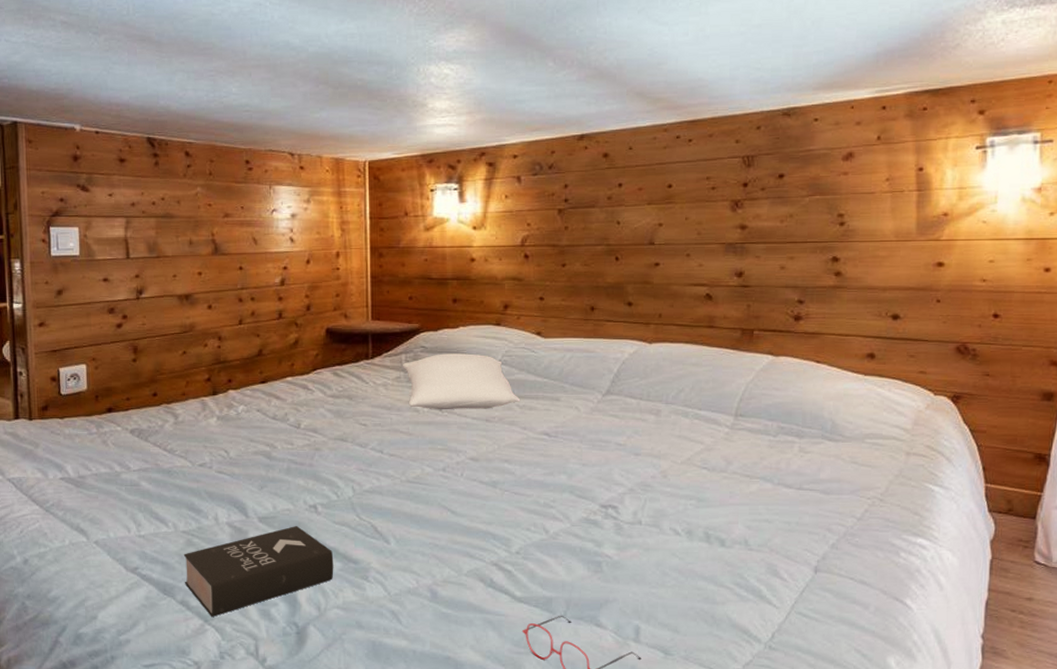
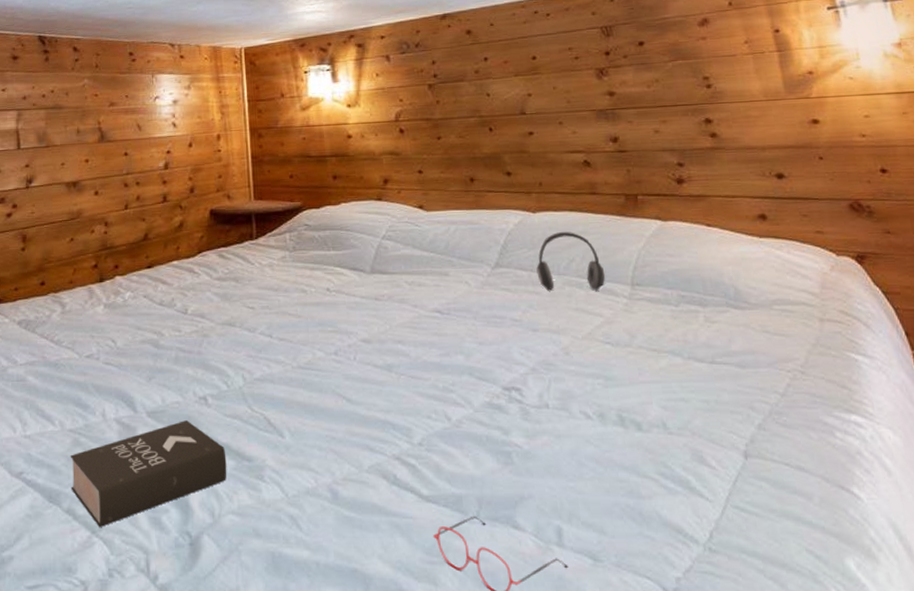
pillow: present [403,353,521,410] -> none [287,230,409,290]
headphones: none [646,363,712,420] -> present [536,232,606,291]

